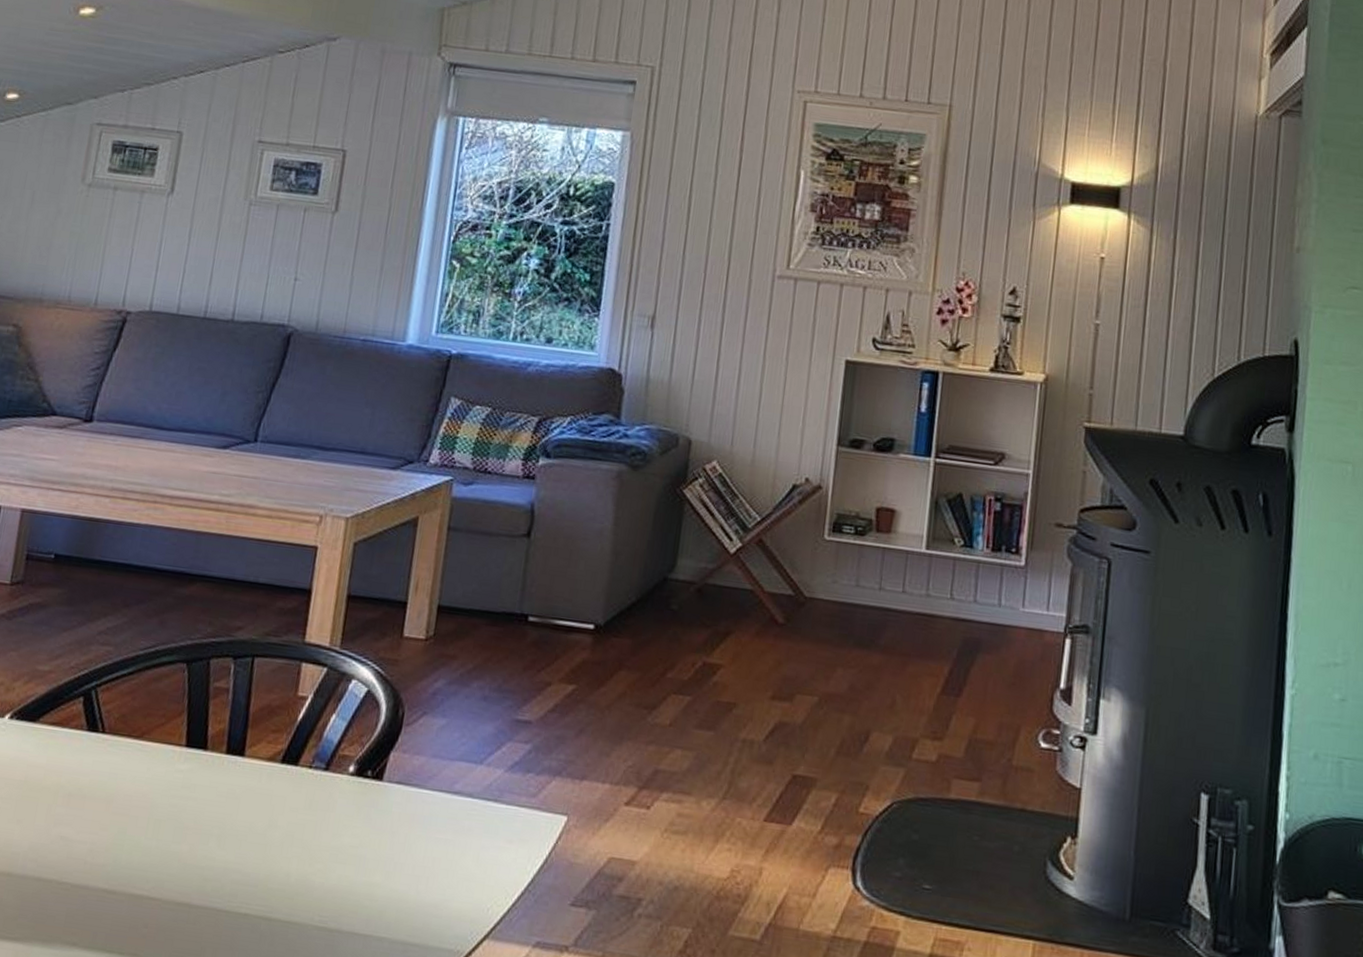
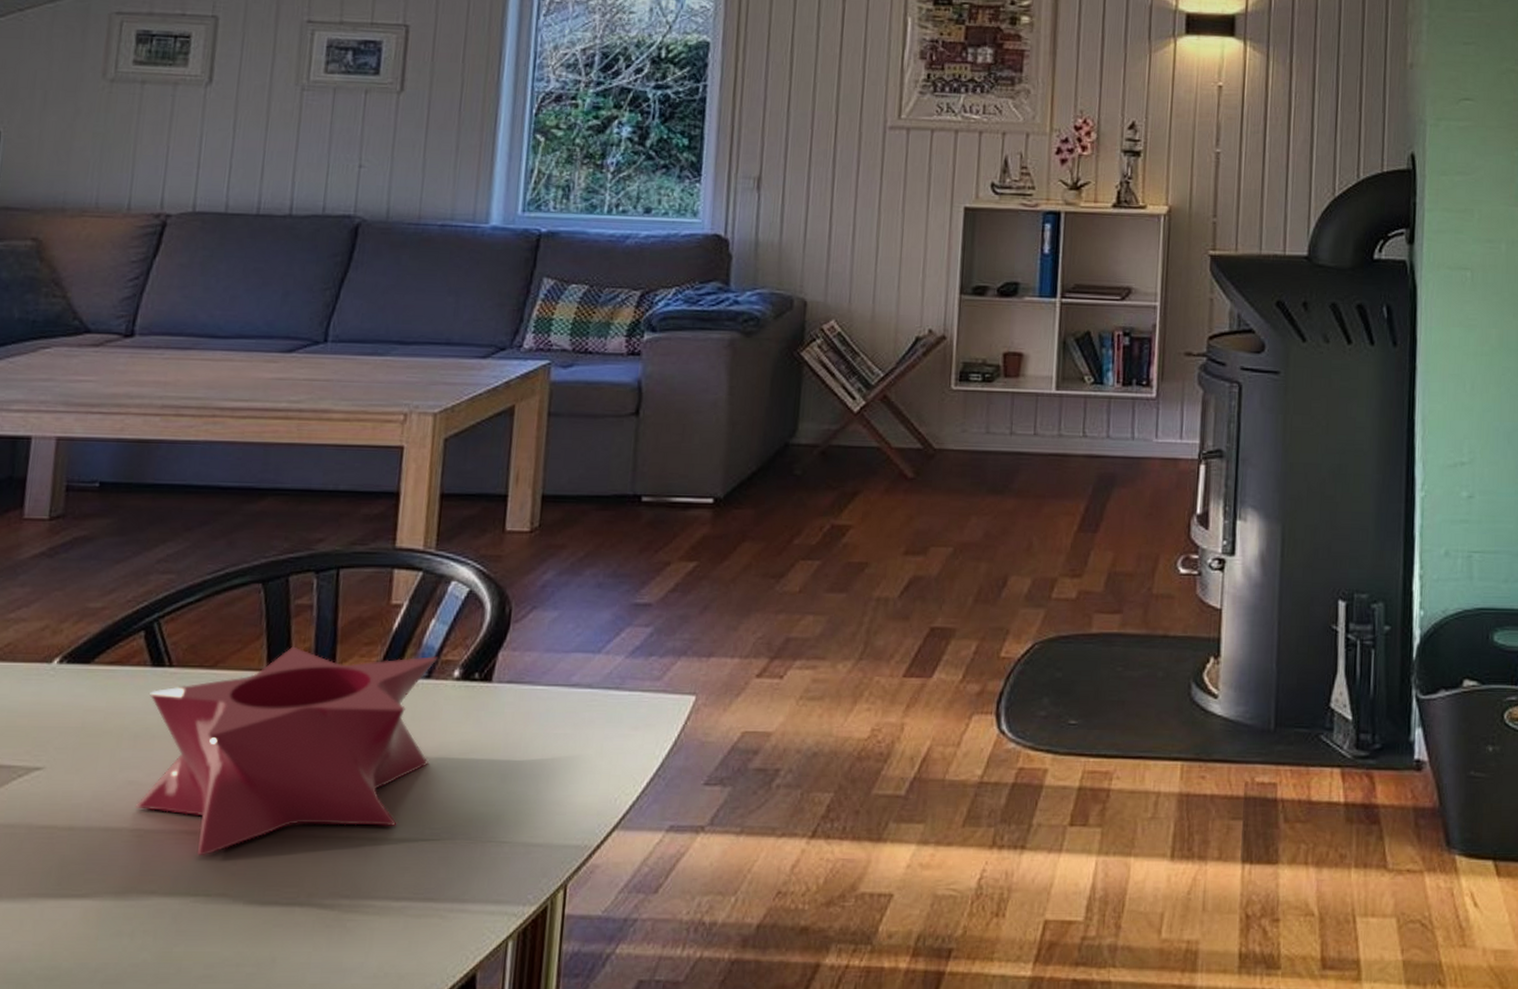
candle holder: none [64,726,336,916] -> present [135,646,438,856]

